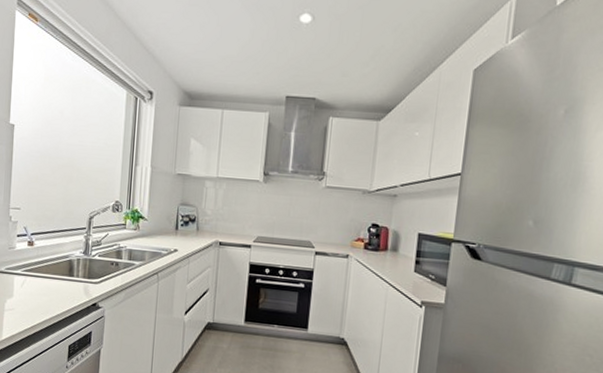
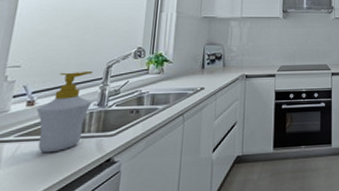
soap bottle: none [36,218,79,290] -> present [37,70,93,153]

